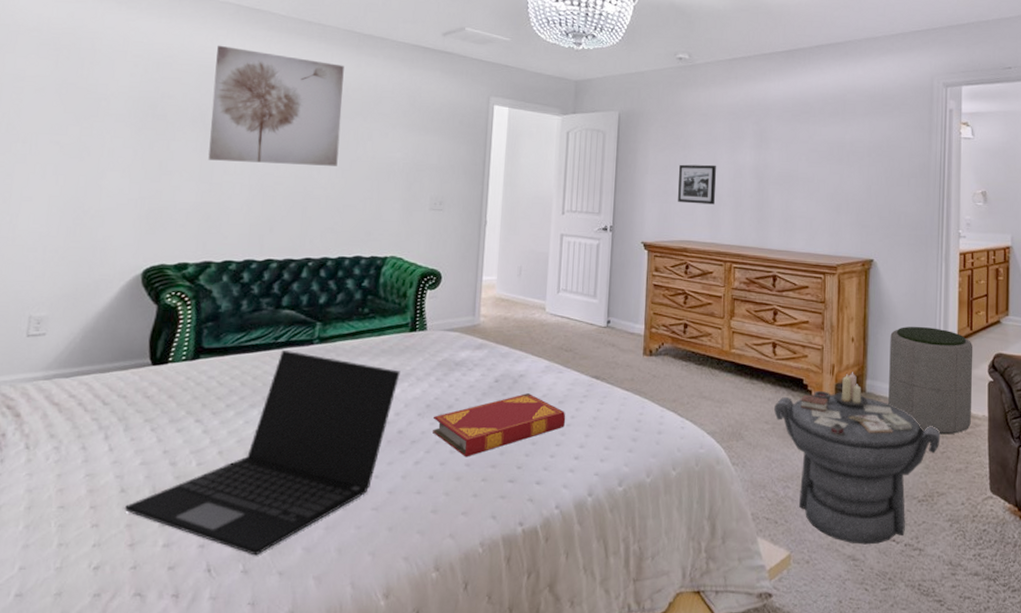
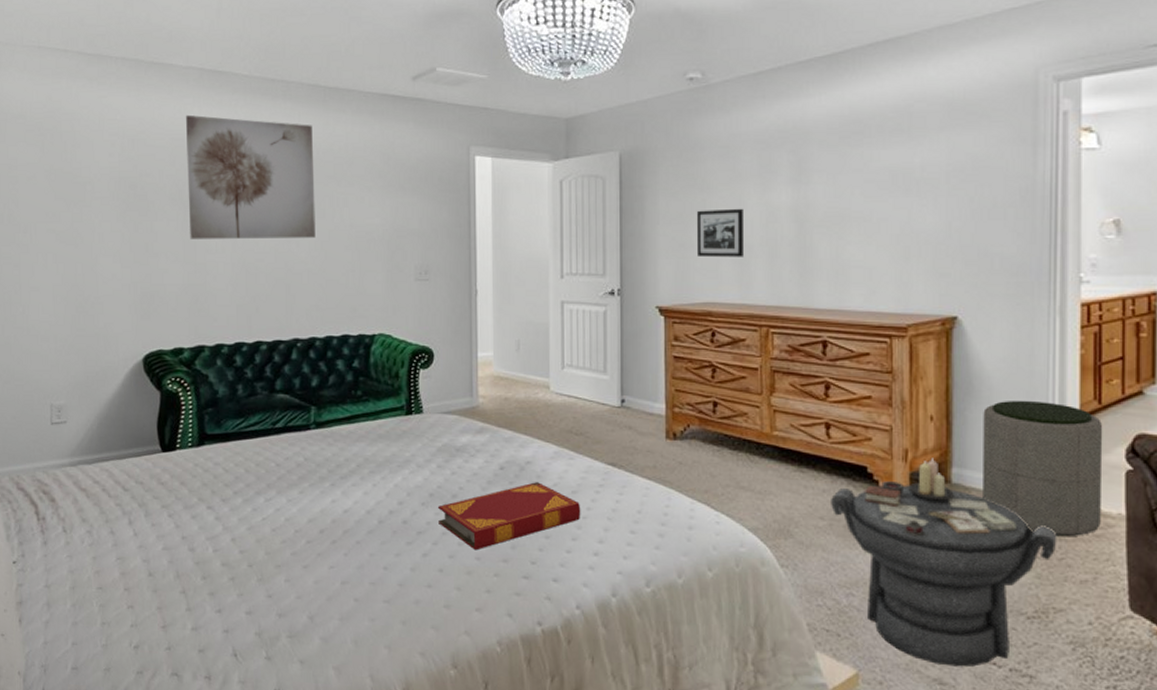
laptop: present [125,349,401,556] -> none [154,435,400,643]

